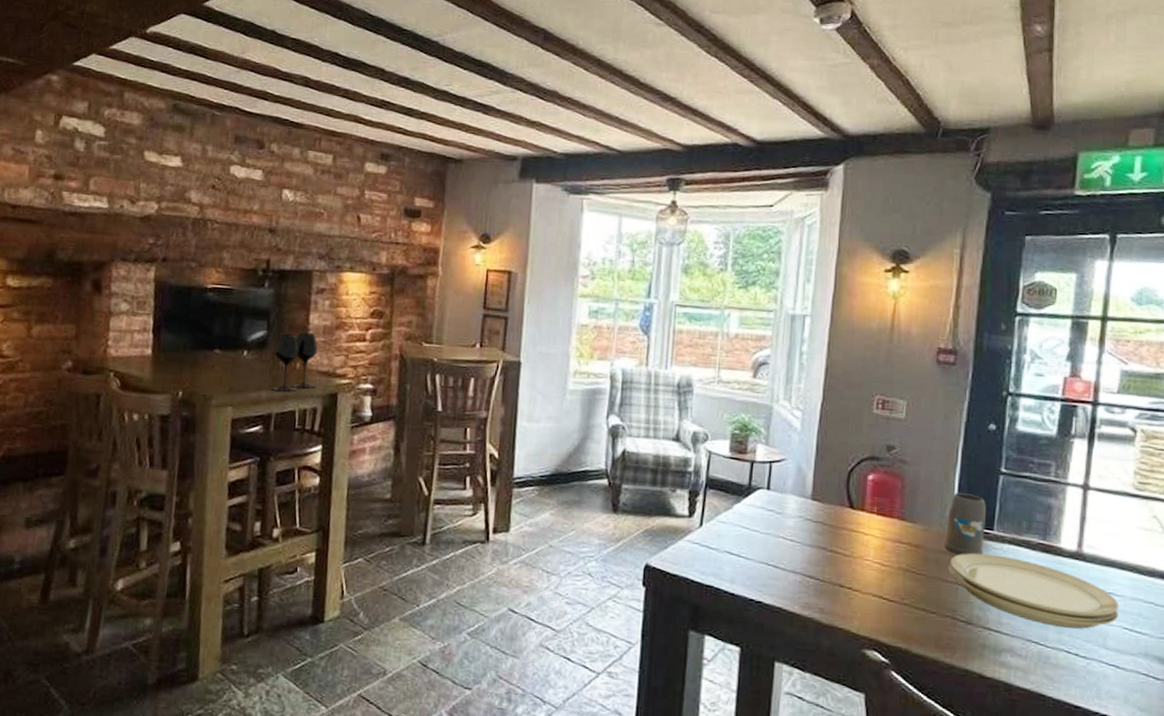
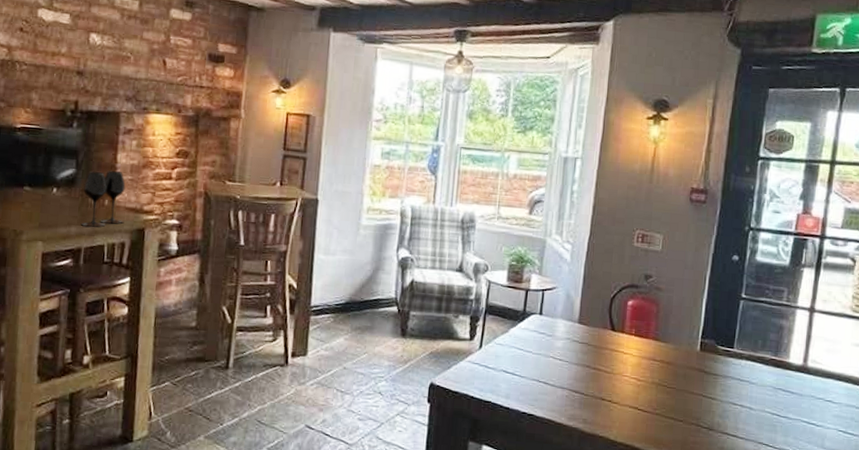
beer mug: present [944,492,986,556] -> none [691,316,728,371]
plate: present [948,553,1120,629] -> none [694,368,836,432]

